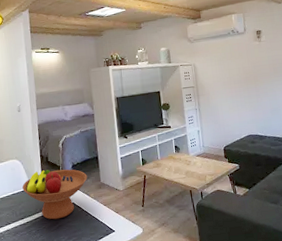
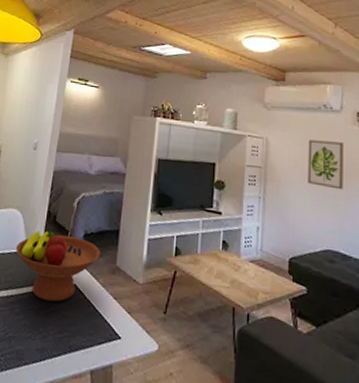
wall art: none [224,56,254,92] -> present [308,139,344,190]

